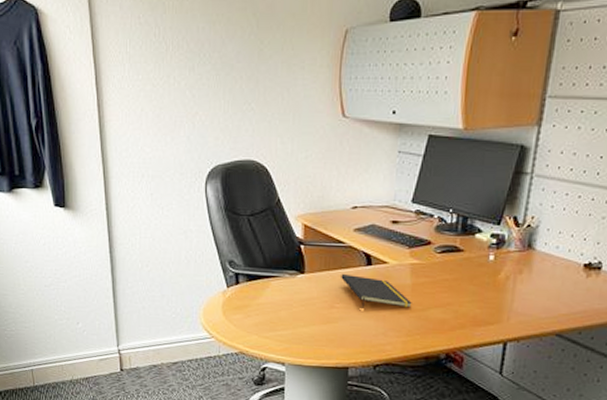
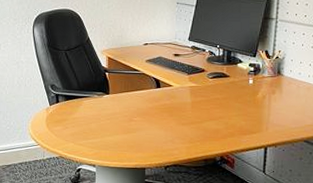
notepad: present [341,273,412,308] -> none [137,94,192,121]

